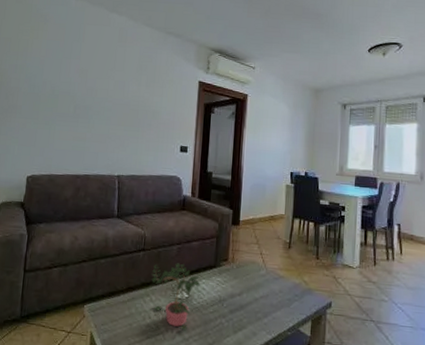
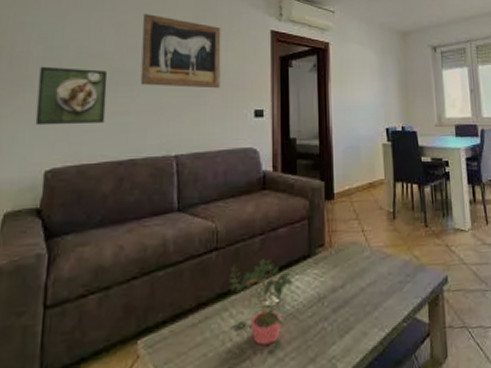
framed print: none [22,99,72,145] -> present [35,66,108,126]
wall art: none [95,63,159,127] -> present [140,14,221,89]

